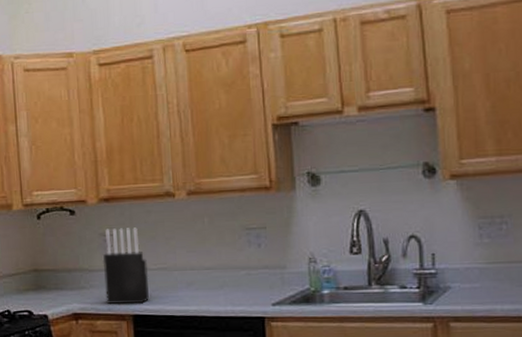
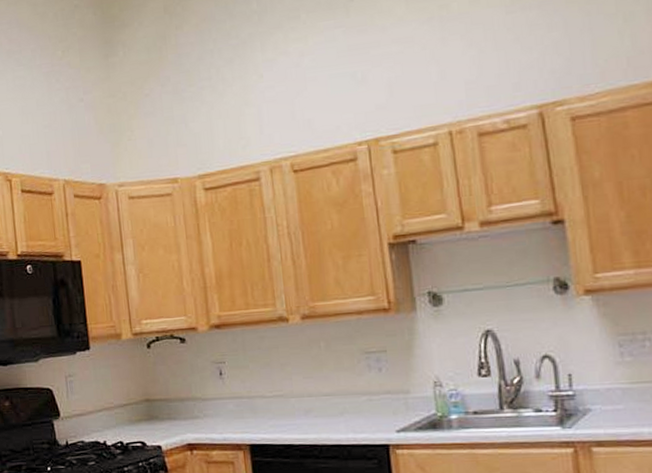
knife block: present [102,227,149,304] -> none [216,354,266,433]

